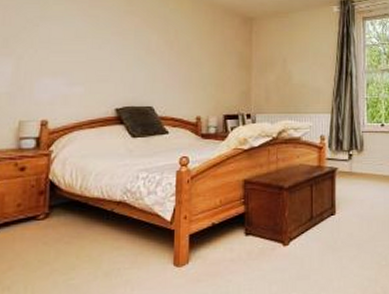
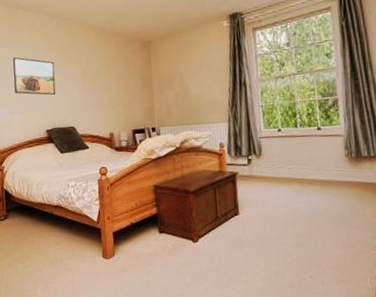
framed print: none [78,17,134,67] -> present [13,57,56,95]

